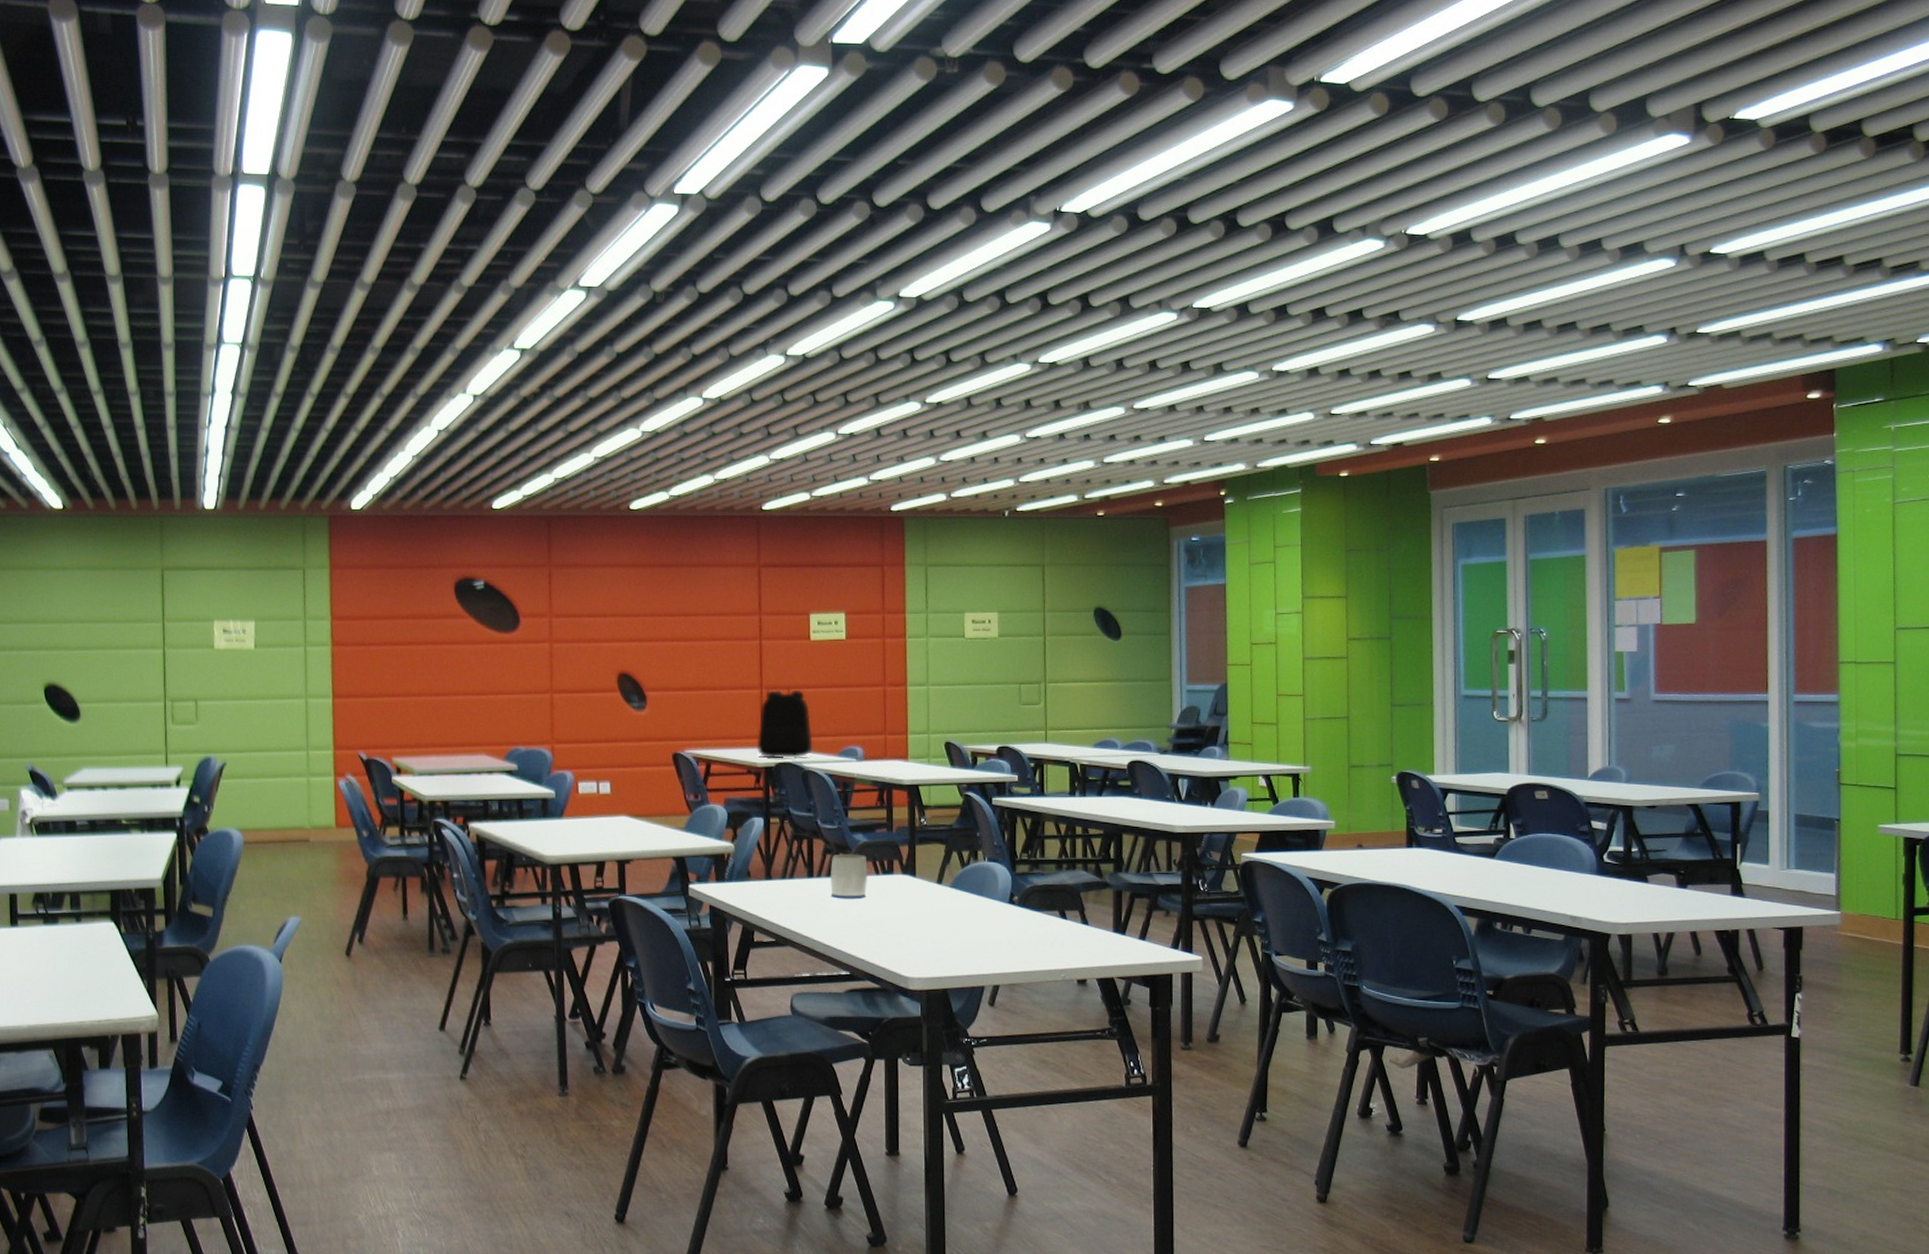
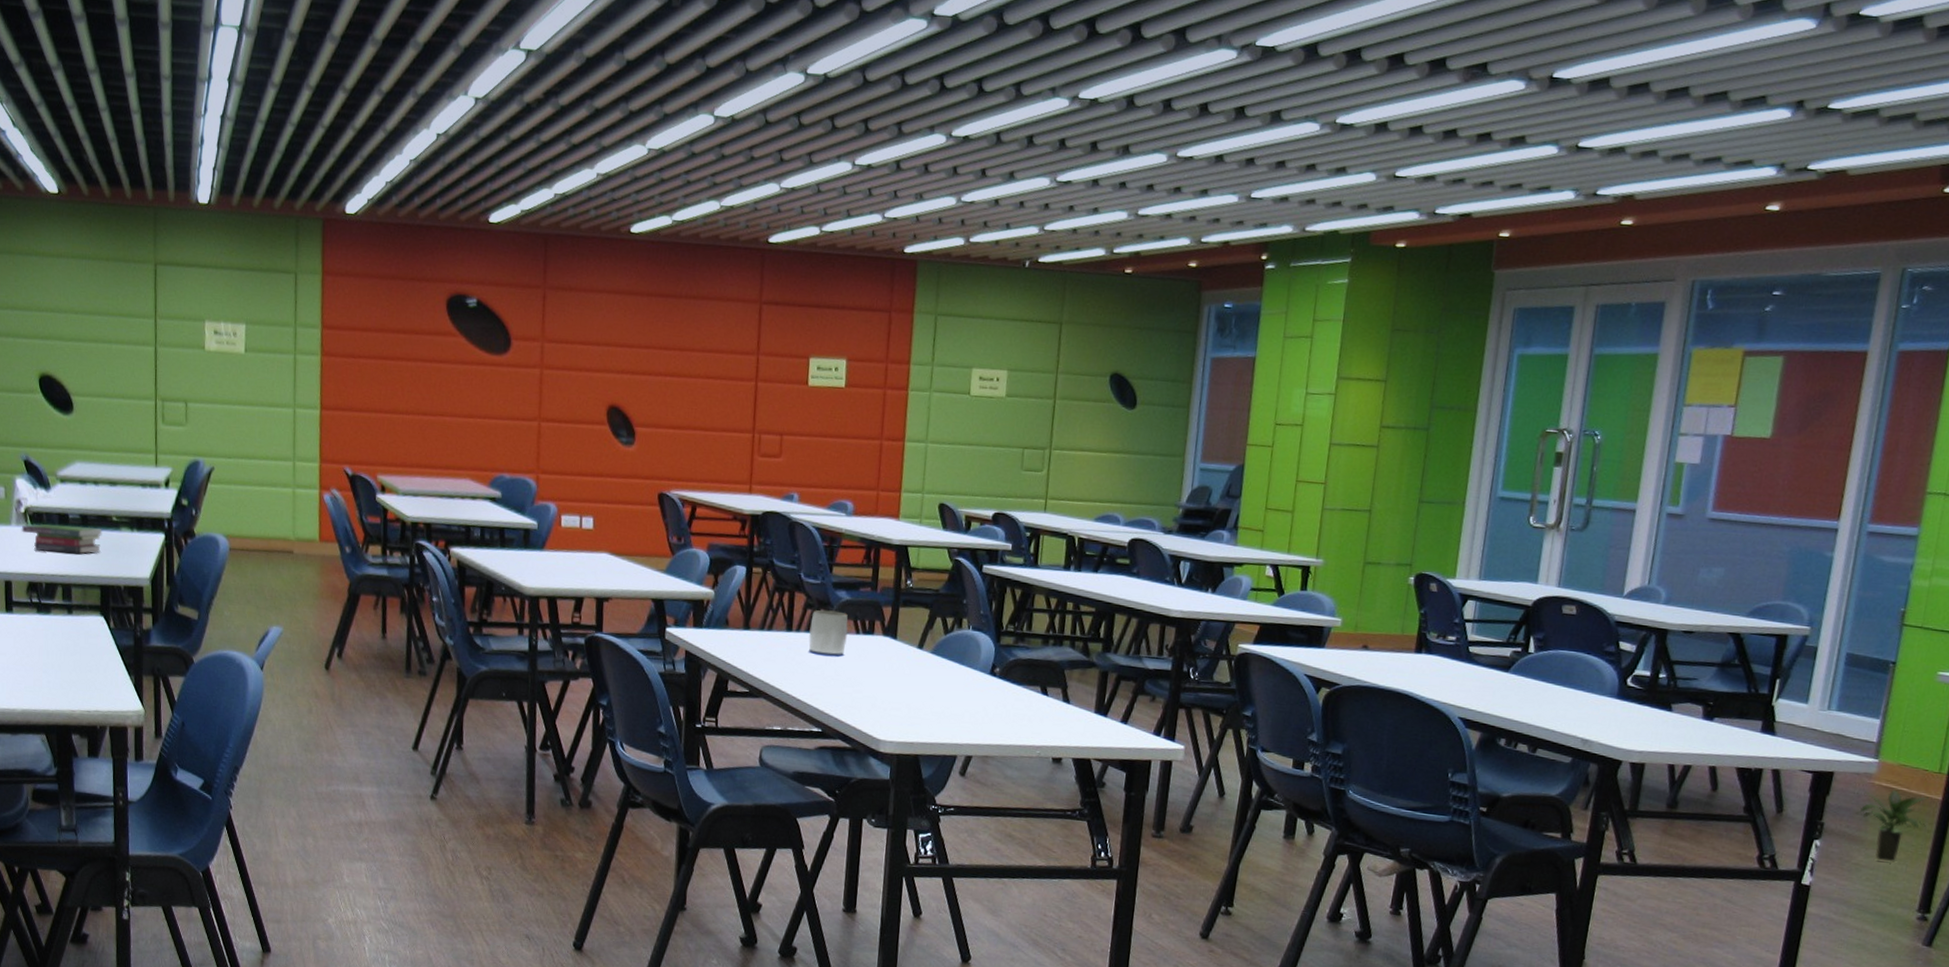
books: none [26,832,112,861] -> present [21,523,102,555]
backpack: present [756,689,813,759] -> none [744,434,803,508]
potted plant: none [1829,939,1893,1008] -> present [1855,790,1929,862]

